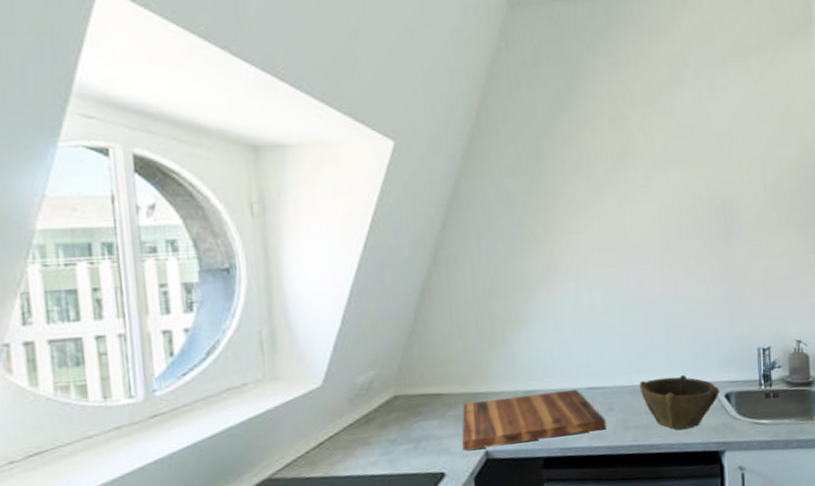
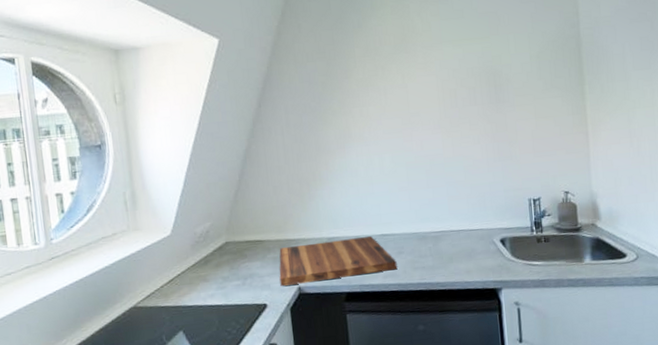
bowl: present [639,374,719,430] -> none [424,222,495,271]

